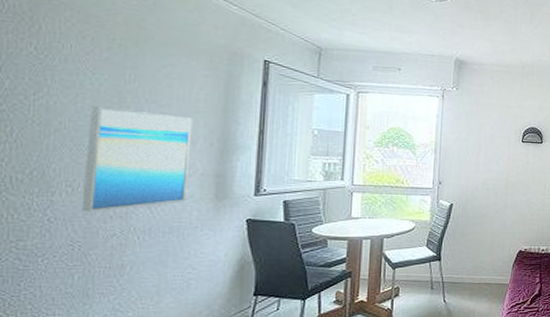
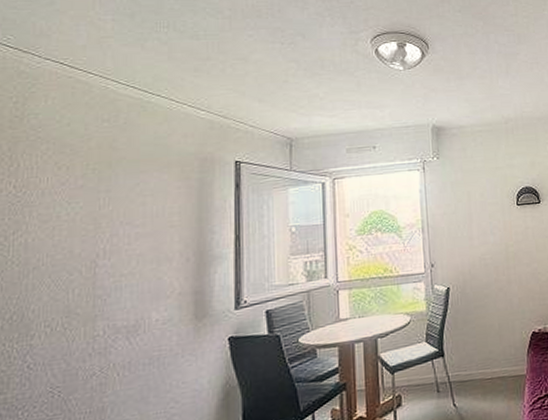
wall art: present [81,105,193,212] -> none [60,234,167,353]

